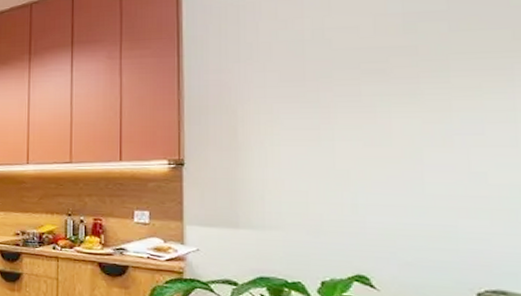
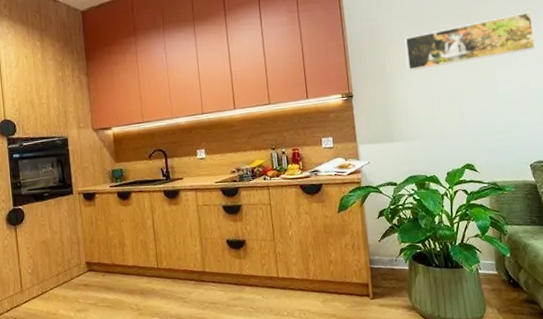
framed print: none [270,70,503,140] -> present [404,12,535,71]

